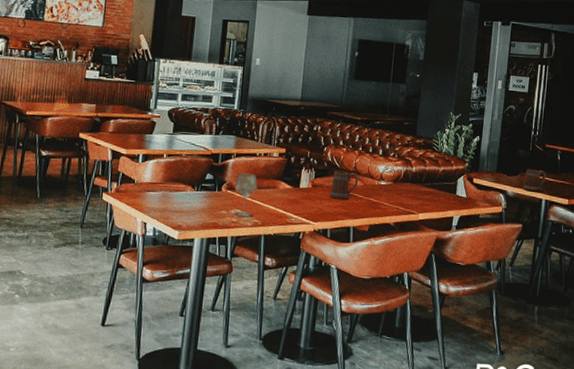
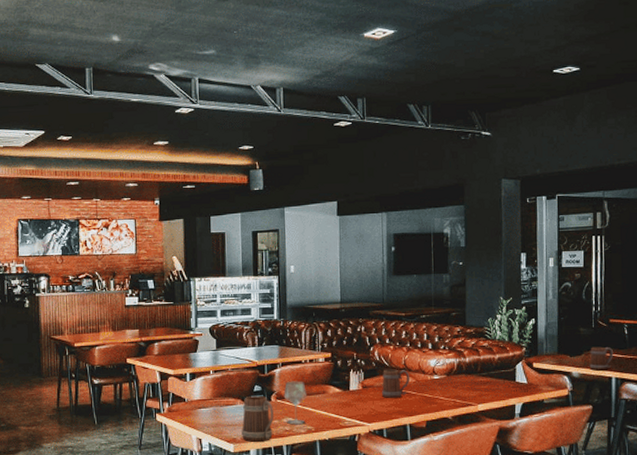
beer mug: none [188,183,223,231] -> present [241,395,274,442]

